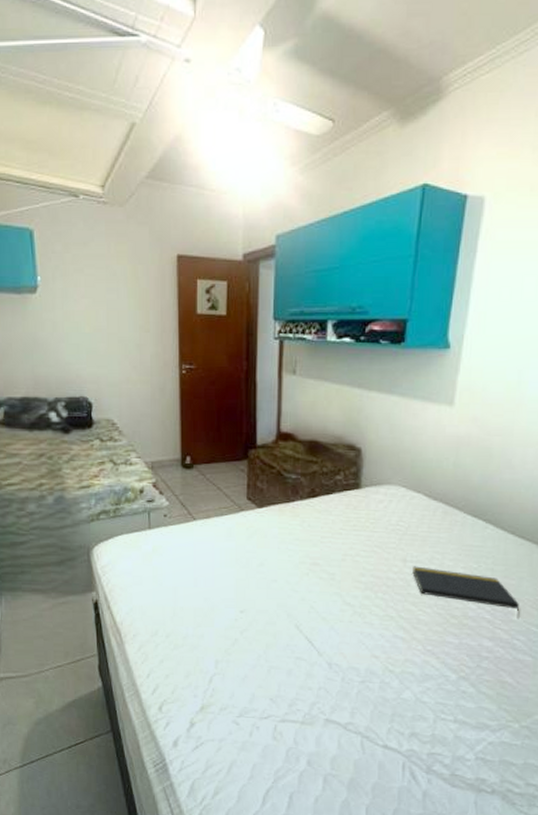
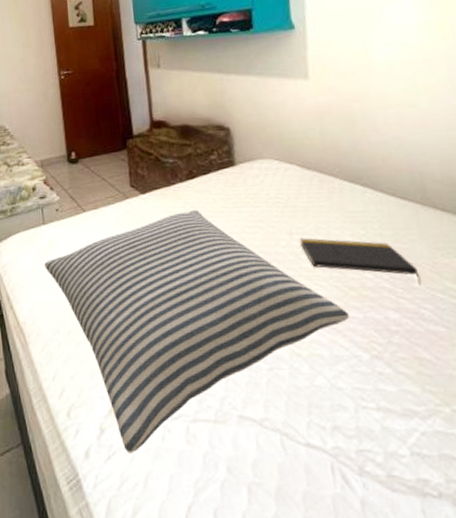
pillow: none [147,529,446,745] -> present [44,210,349,453]

